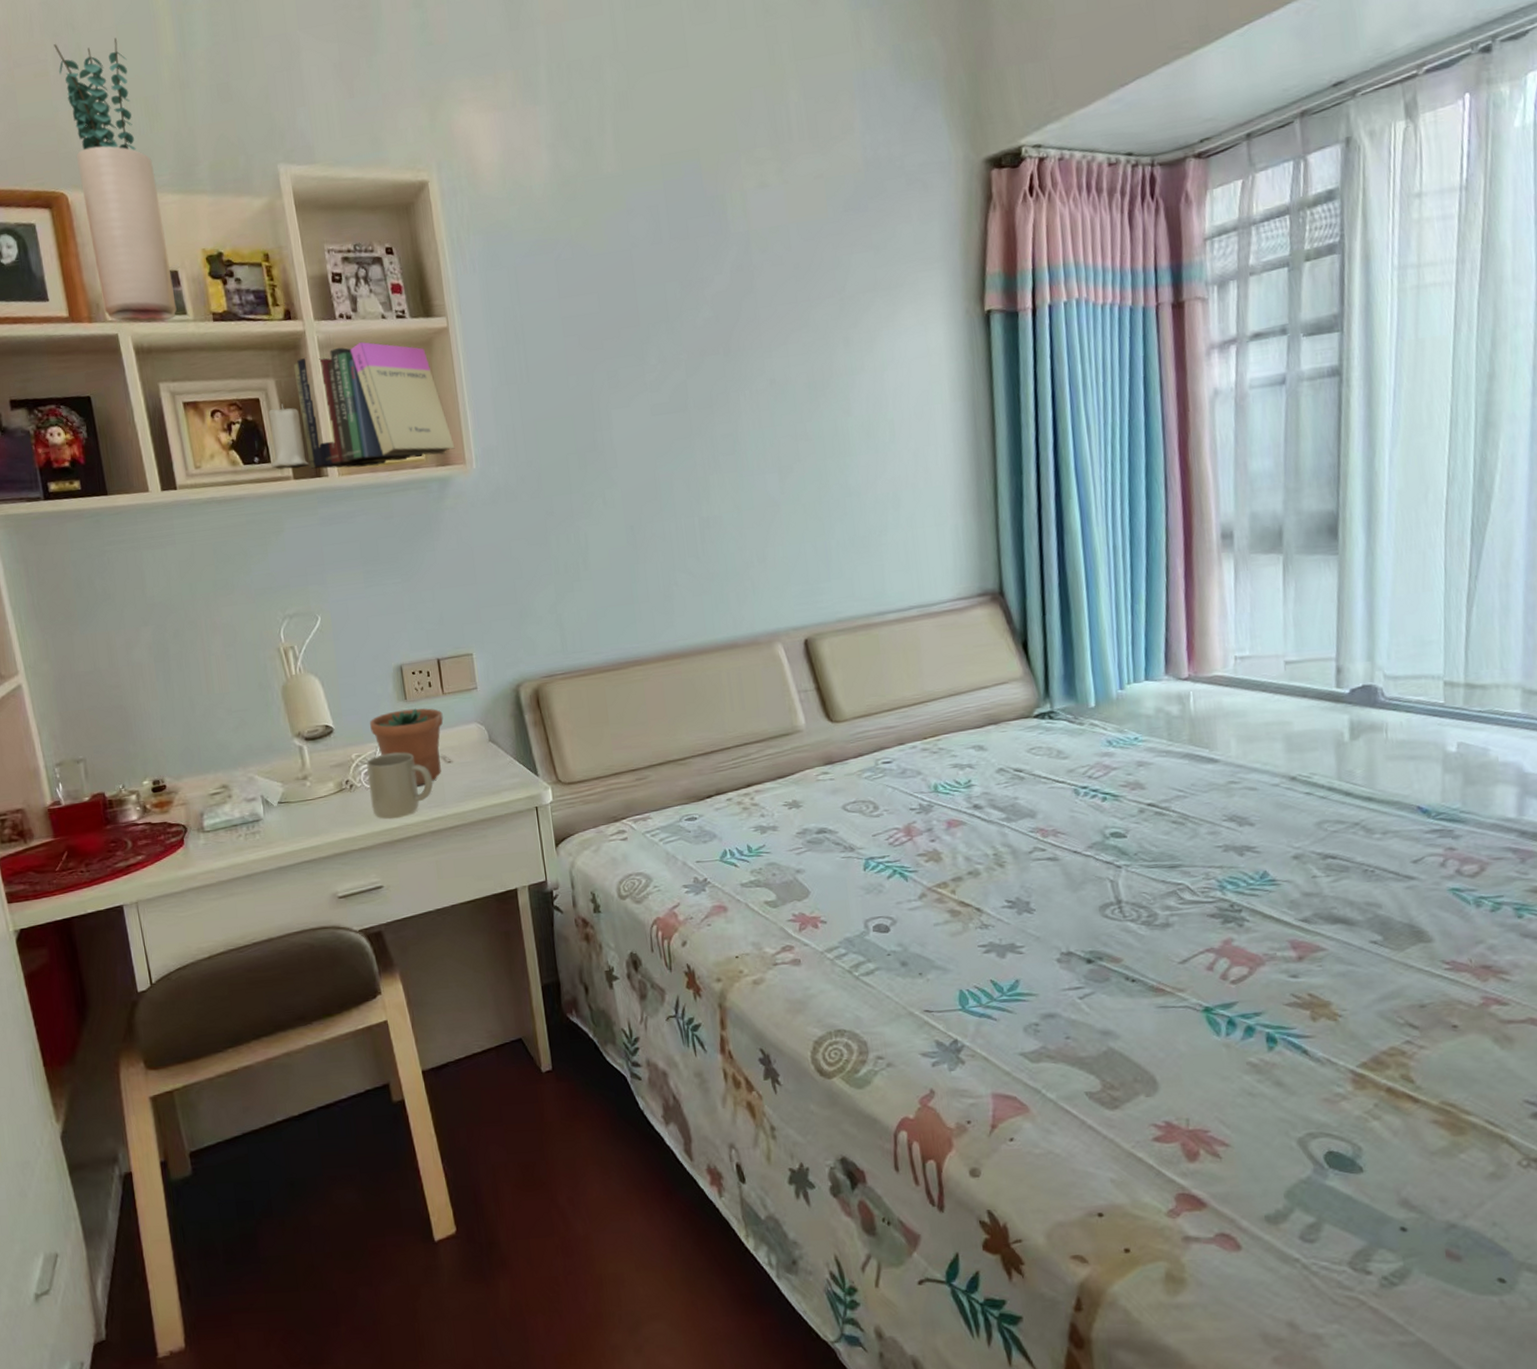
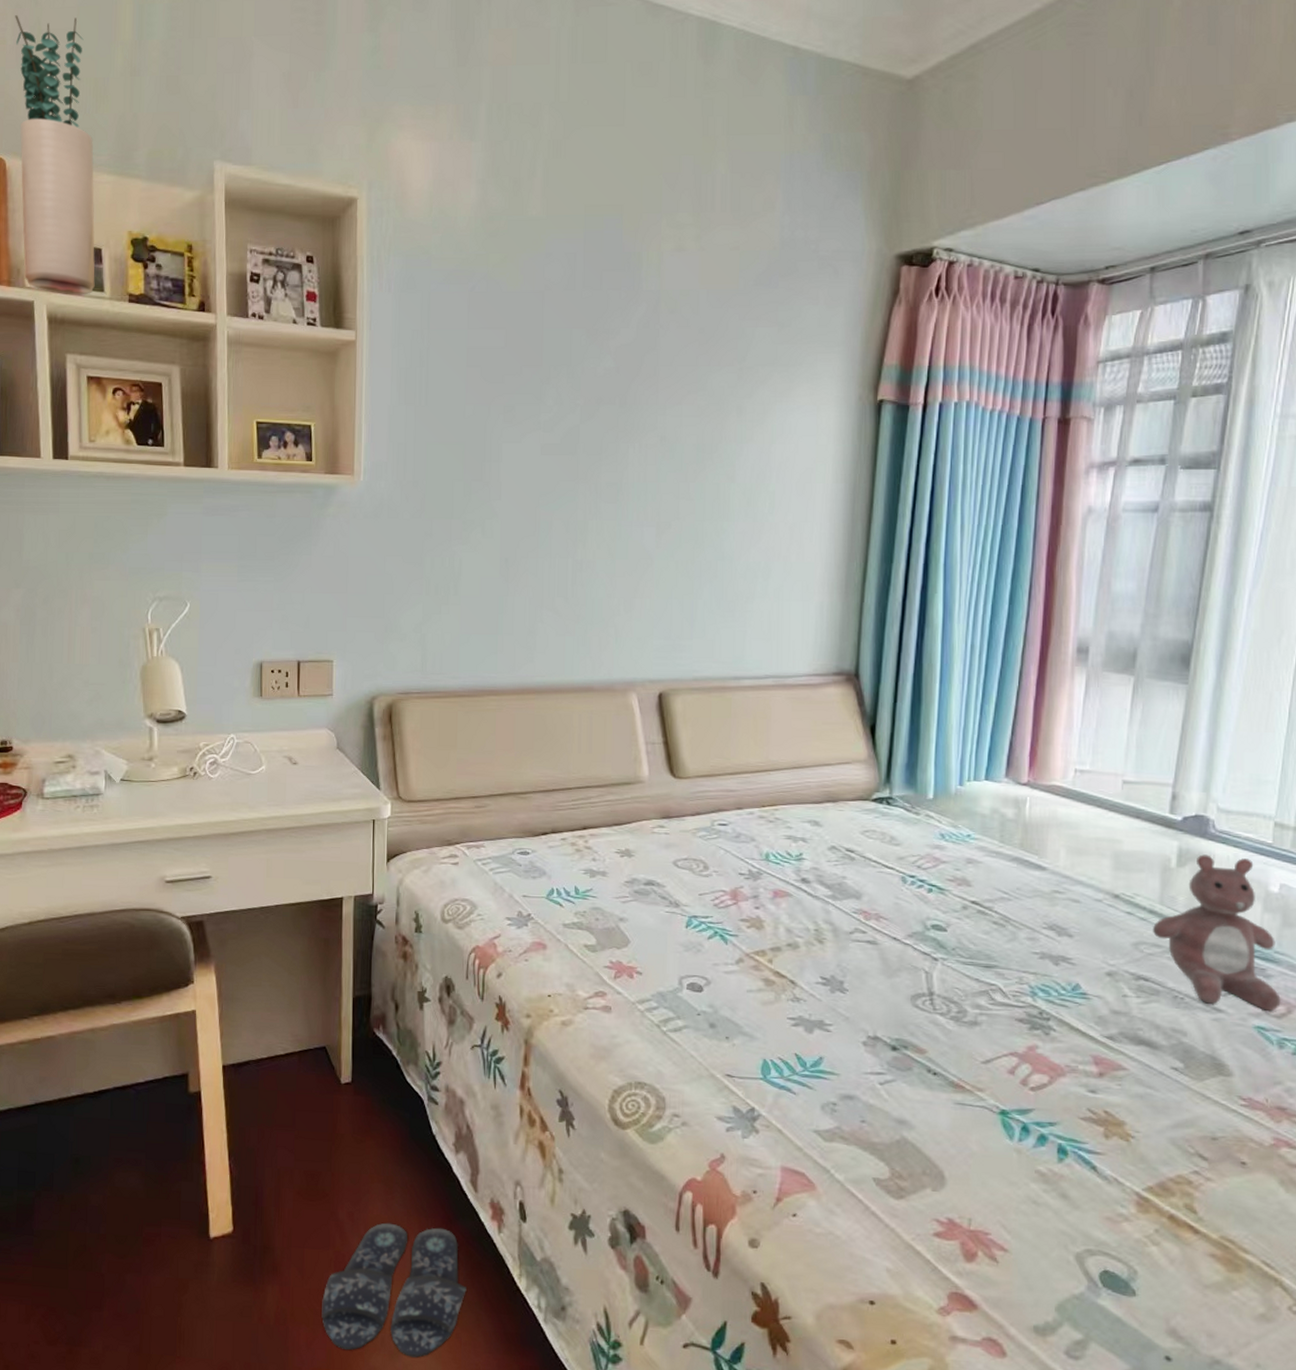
candle: present [268,404,309,470] -> none [164,391,201,456]
books: present [293,341,455,469] -> none [200,342,346,465]
mug: present [366,752,433,819] -> none [212,746,276,811]
planter: present [370,707,444,785] -> none [222,706,295,782]
slippers: none [554,1200,696,1332] -> present [321,1222,467,1358]
stuffed animal: none [1334,722,1473,873] -> present [1153,854,1281,1011]

